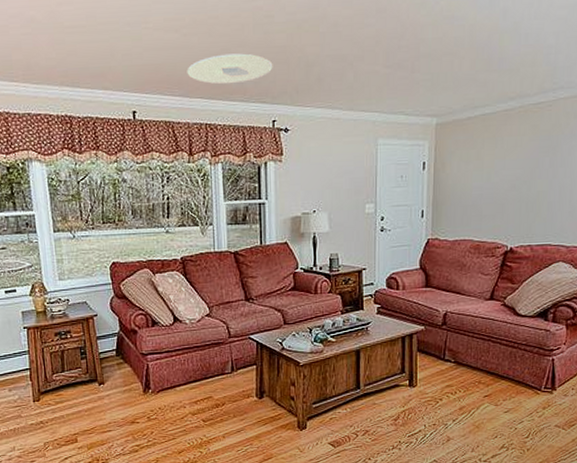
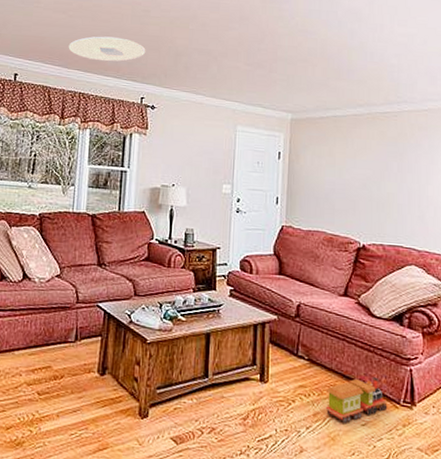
toy train: none [470,370,529,412] -> present [325,377,388,423]

